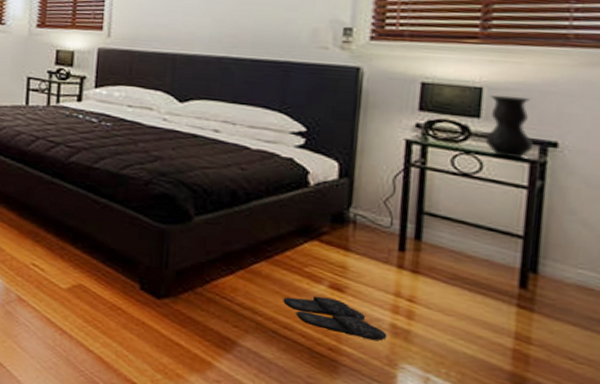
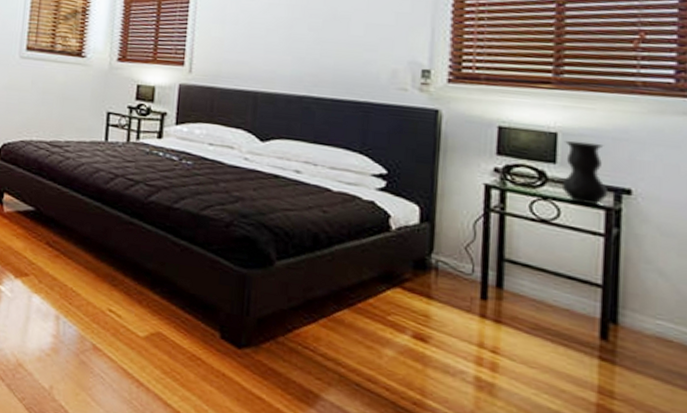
slippers: present [283,295,387,341] -> none [366,346,472,394]

